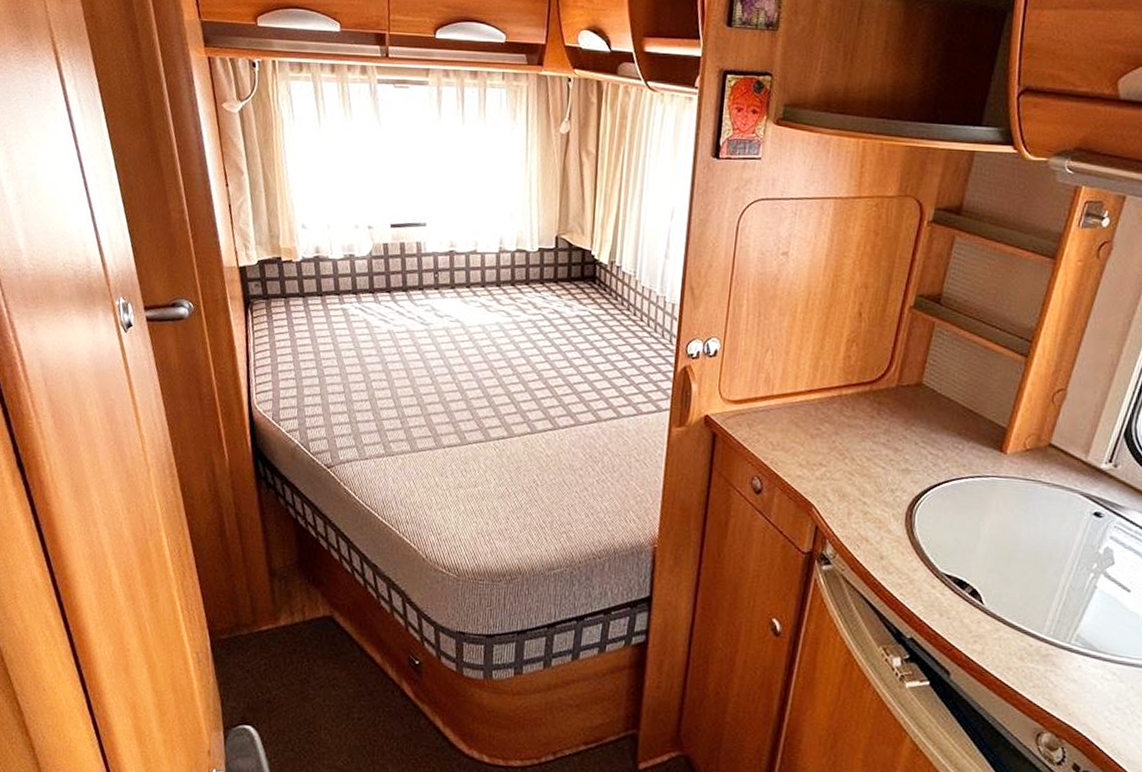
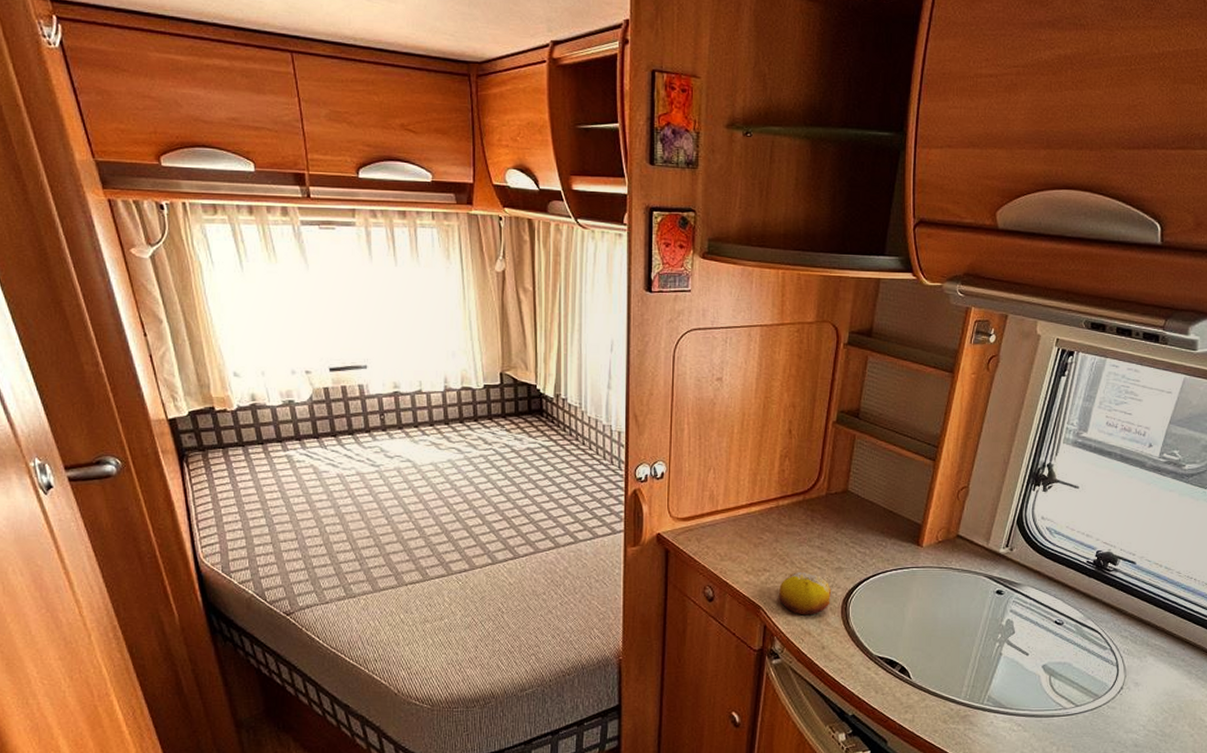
fruit: none [835,470,896,520] -> present [779,572,832,616]

